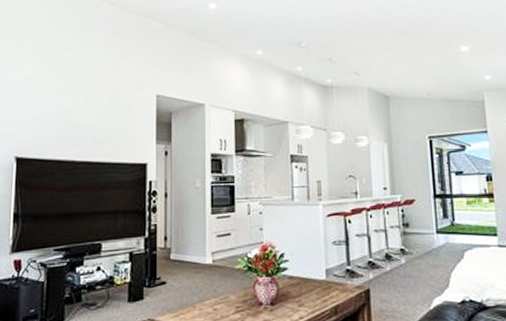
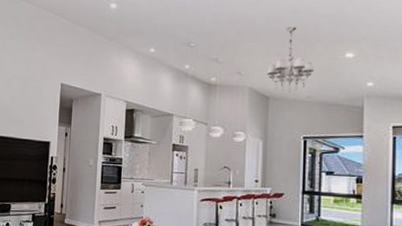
chandelier: none [384,21,432,91] -> present [267,26,315,93]

